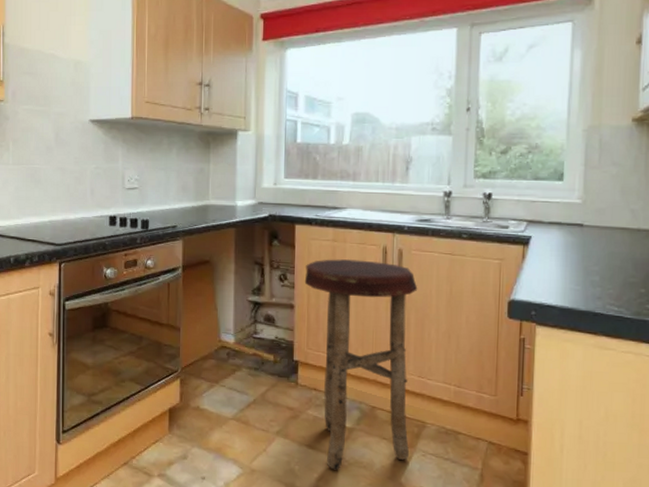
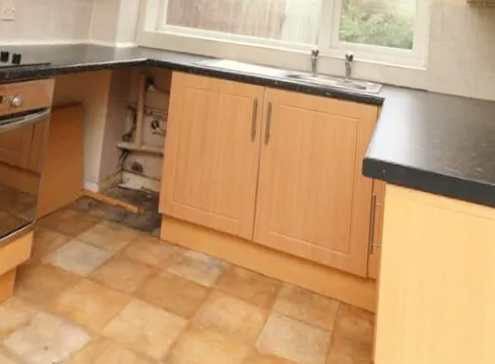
stool: present [304,259,418,470] -> none [176,108,284,335]

